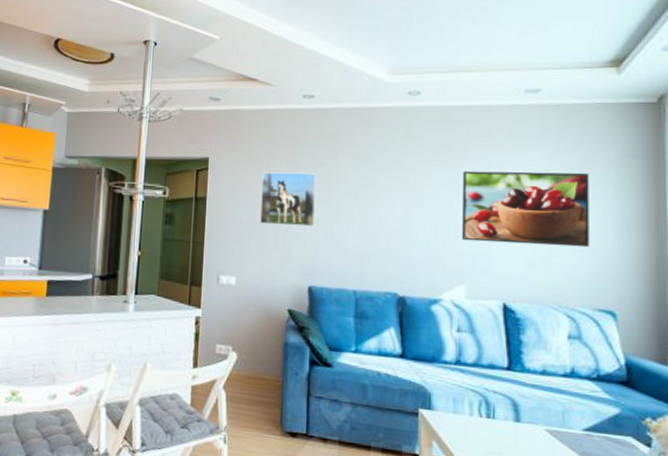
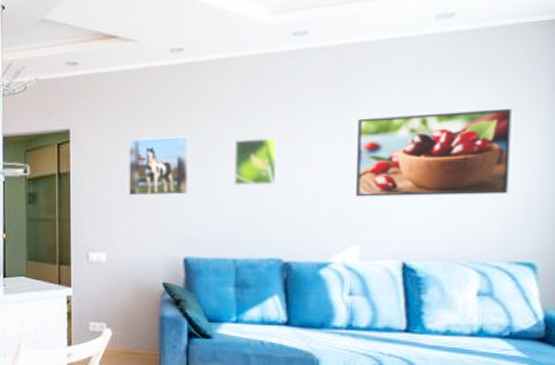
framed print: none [355,179,394,224] -> present [233,138,277,186]

